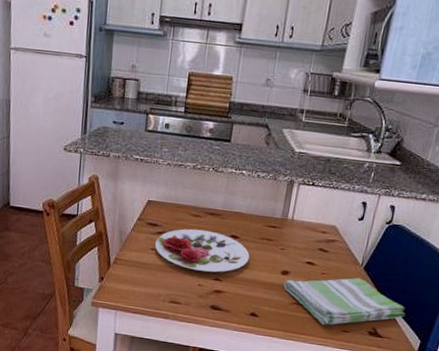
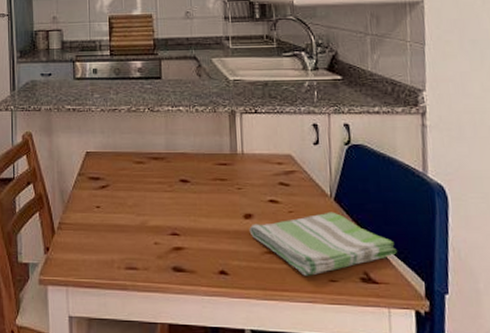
plate: present [154,228,250,273] -> none [99,177,205,226]

